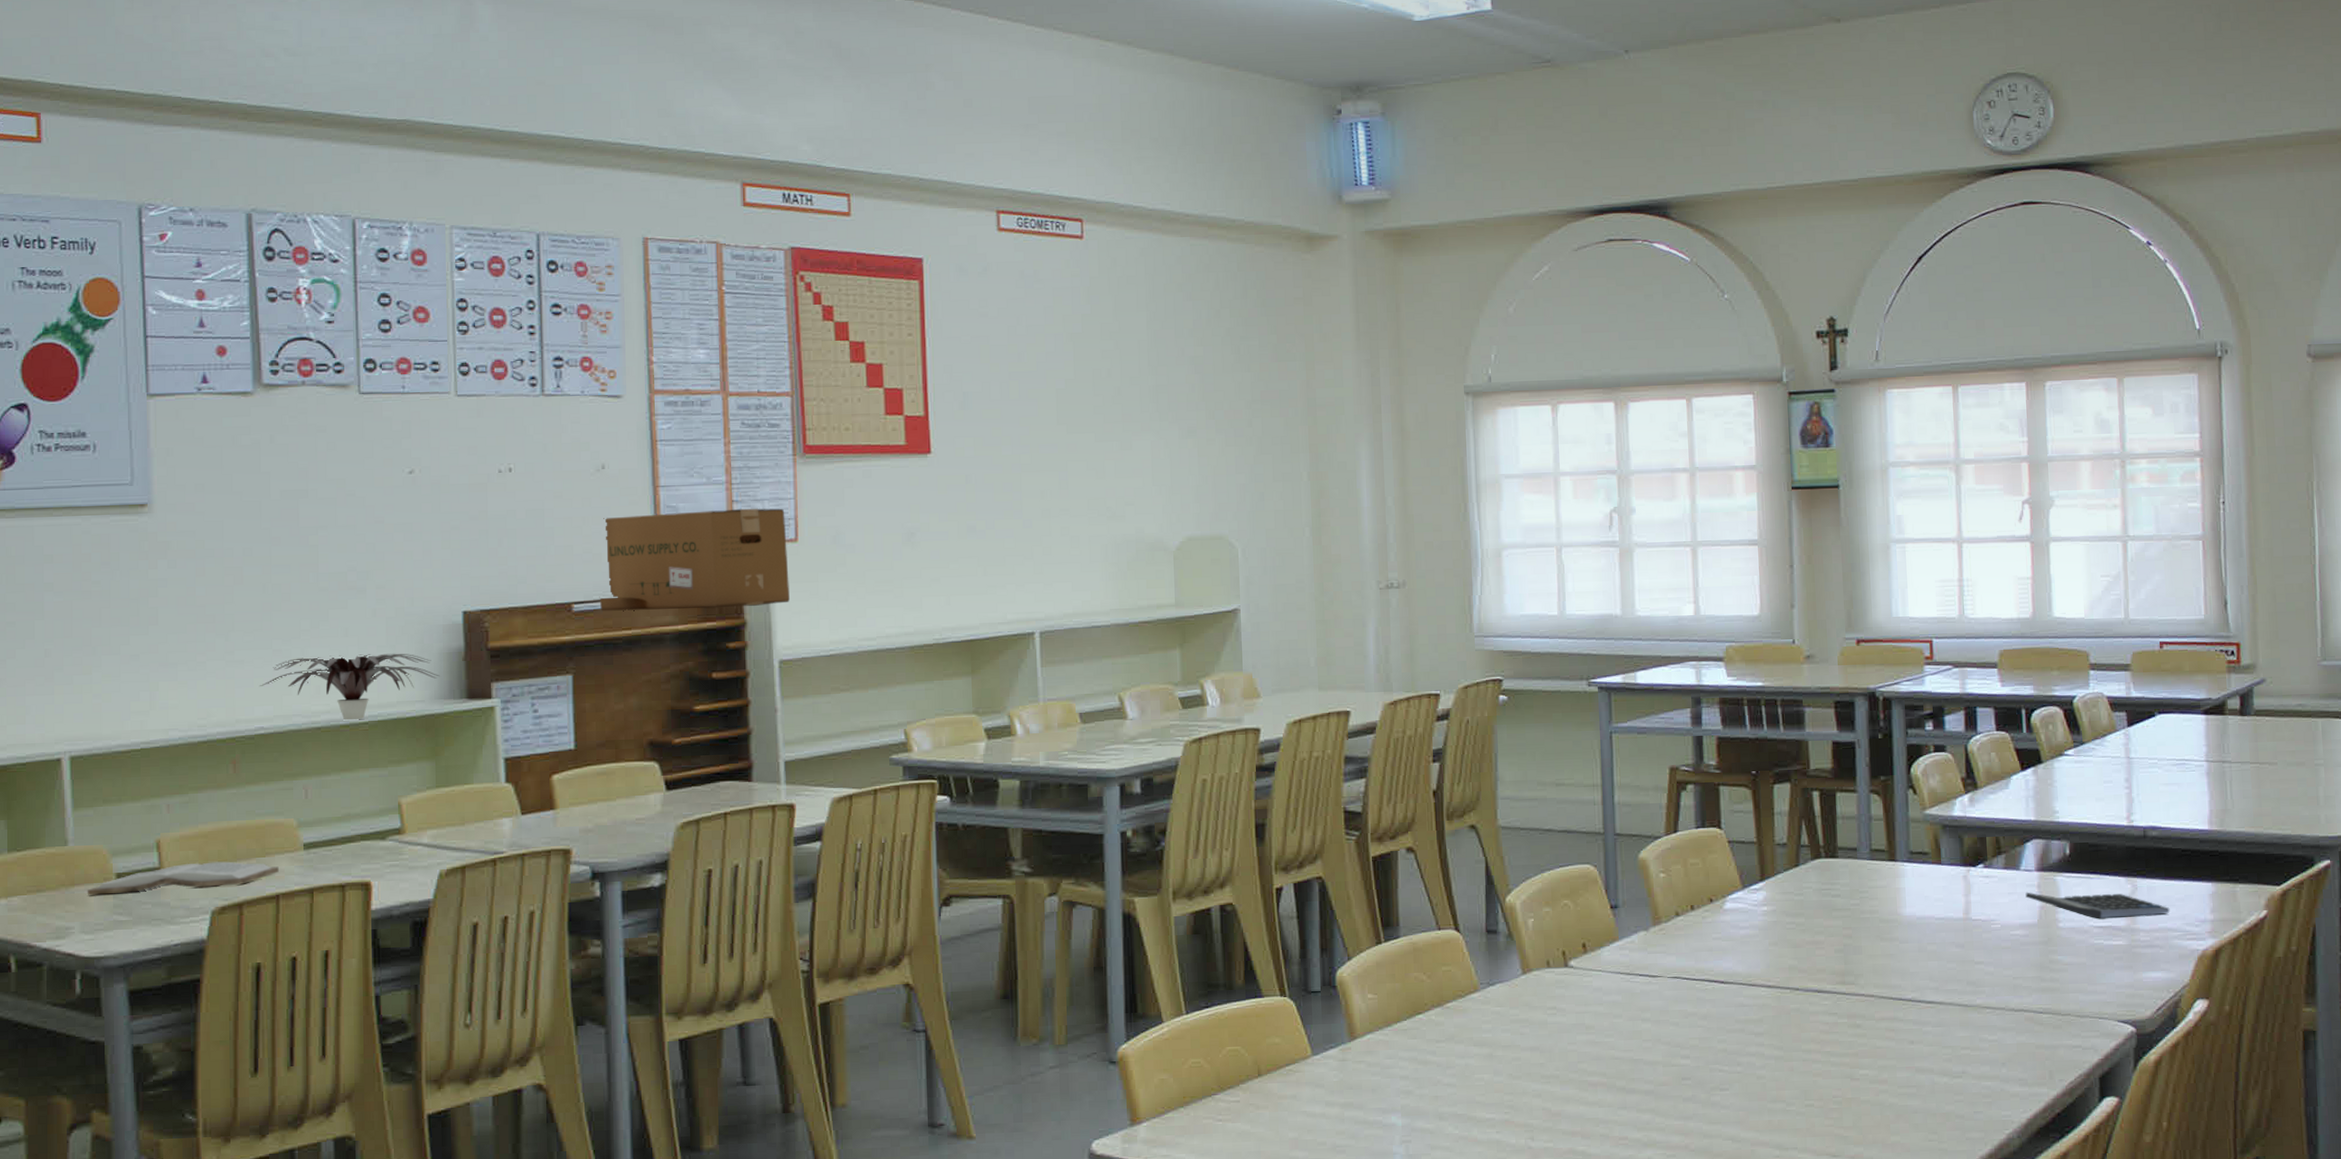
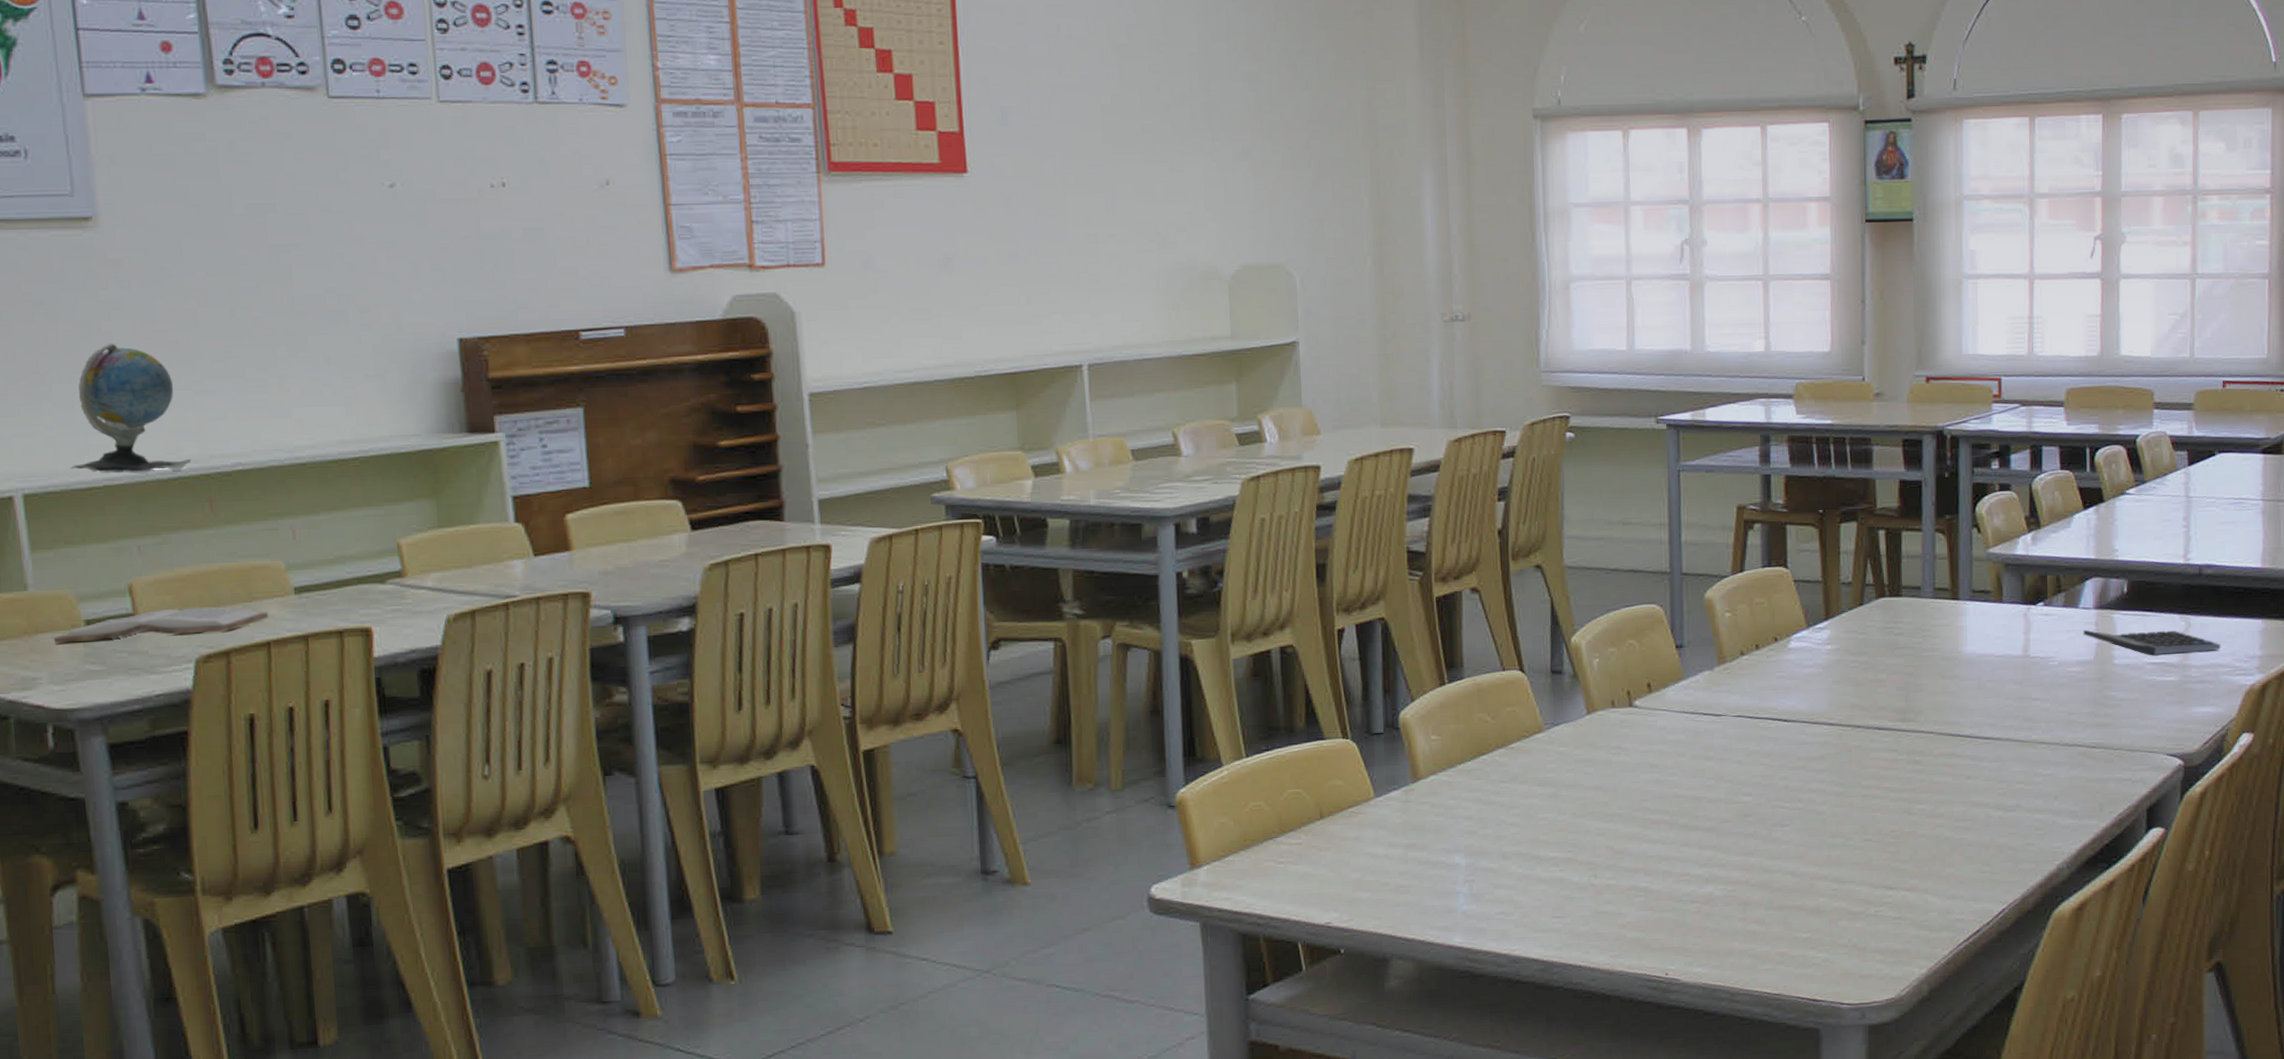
globe: none [112,617,220,738] -> present [69,343,192,474]
plant: present [260,653,440,721] -> none [234,383,436,456]
box: present [599,508,790,611] -> none [609,229,818,340]

